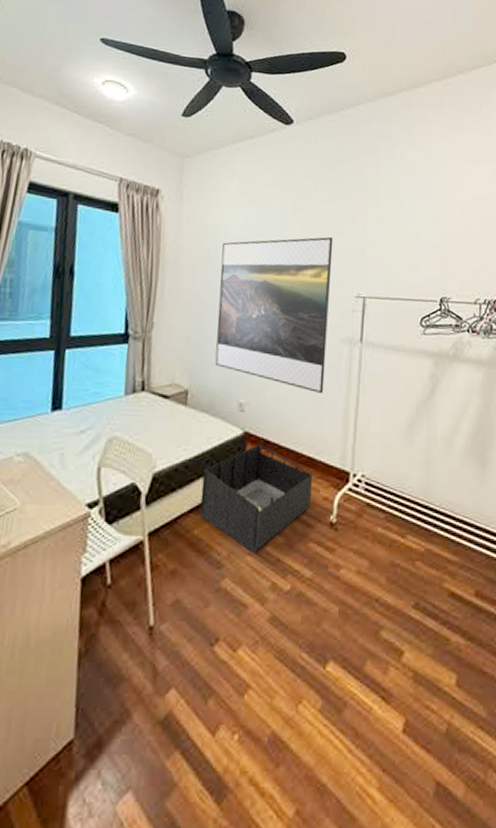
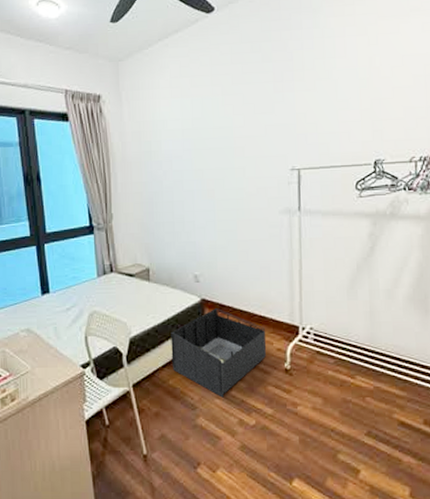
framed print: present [215,236,333,393] -> none [163,116,269,260]

